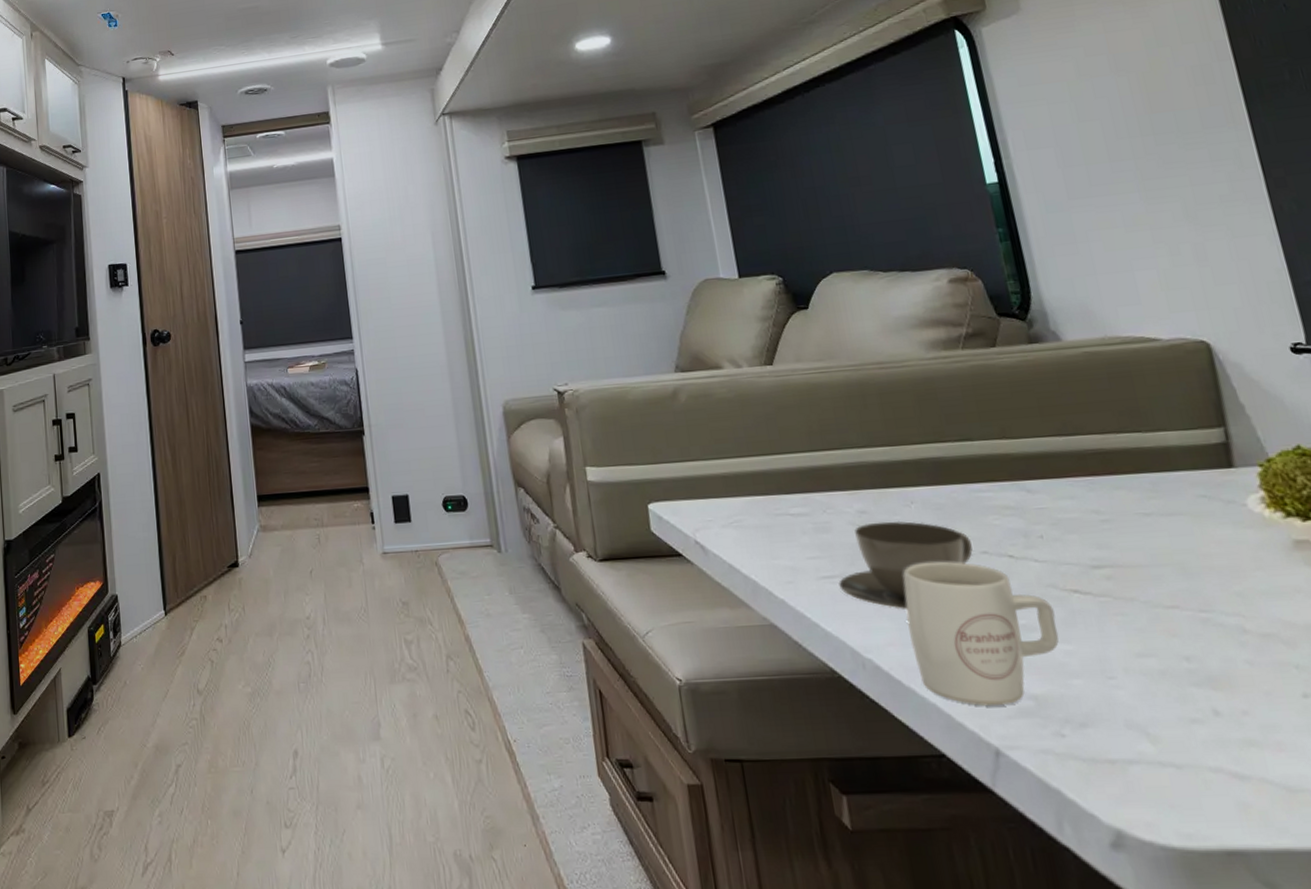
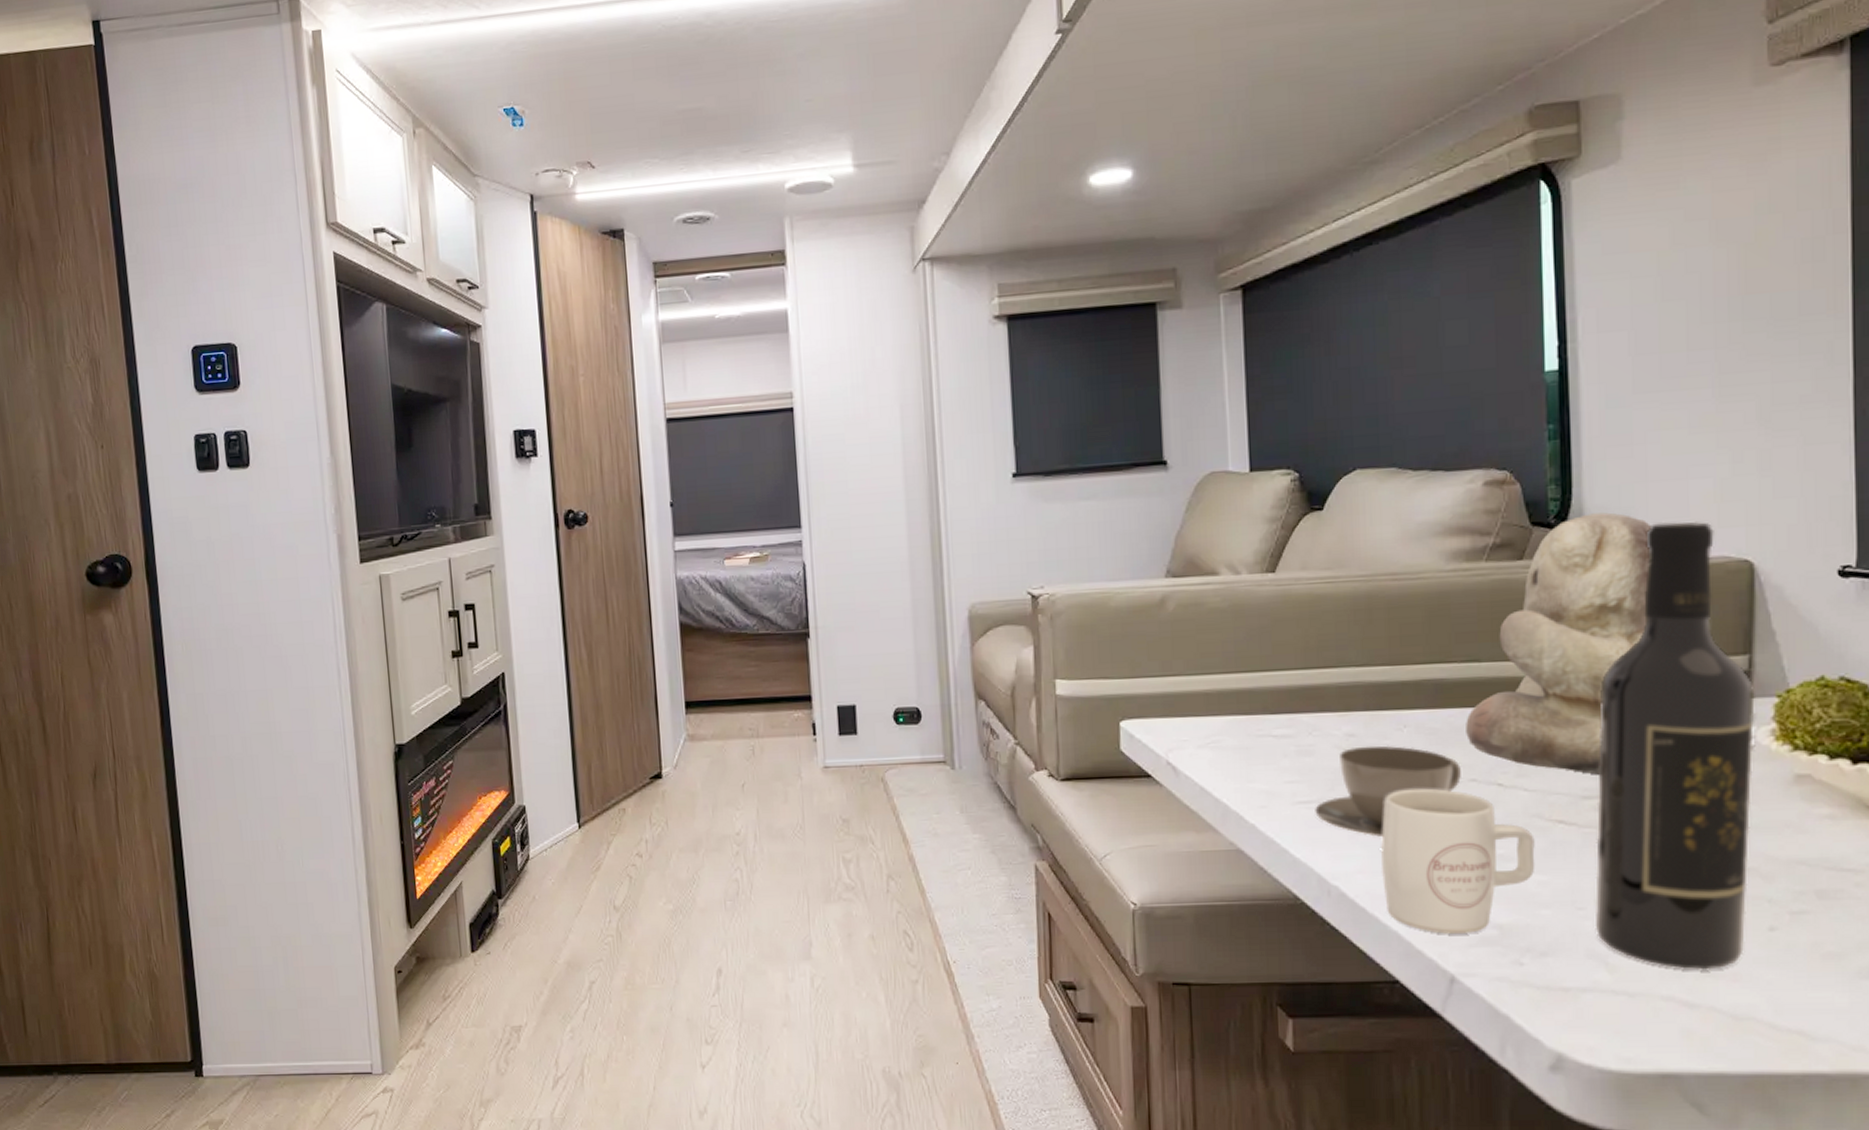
teddy bear: none [968,302,1122,545] -> present [1466,512,1651,775]
wine bottle: none [1088,308,1283,740] -> present [1595,522,1755,970]

